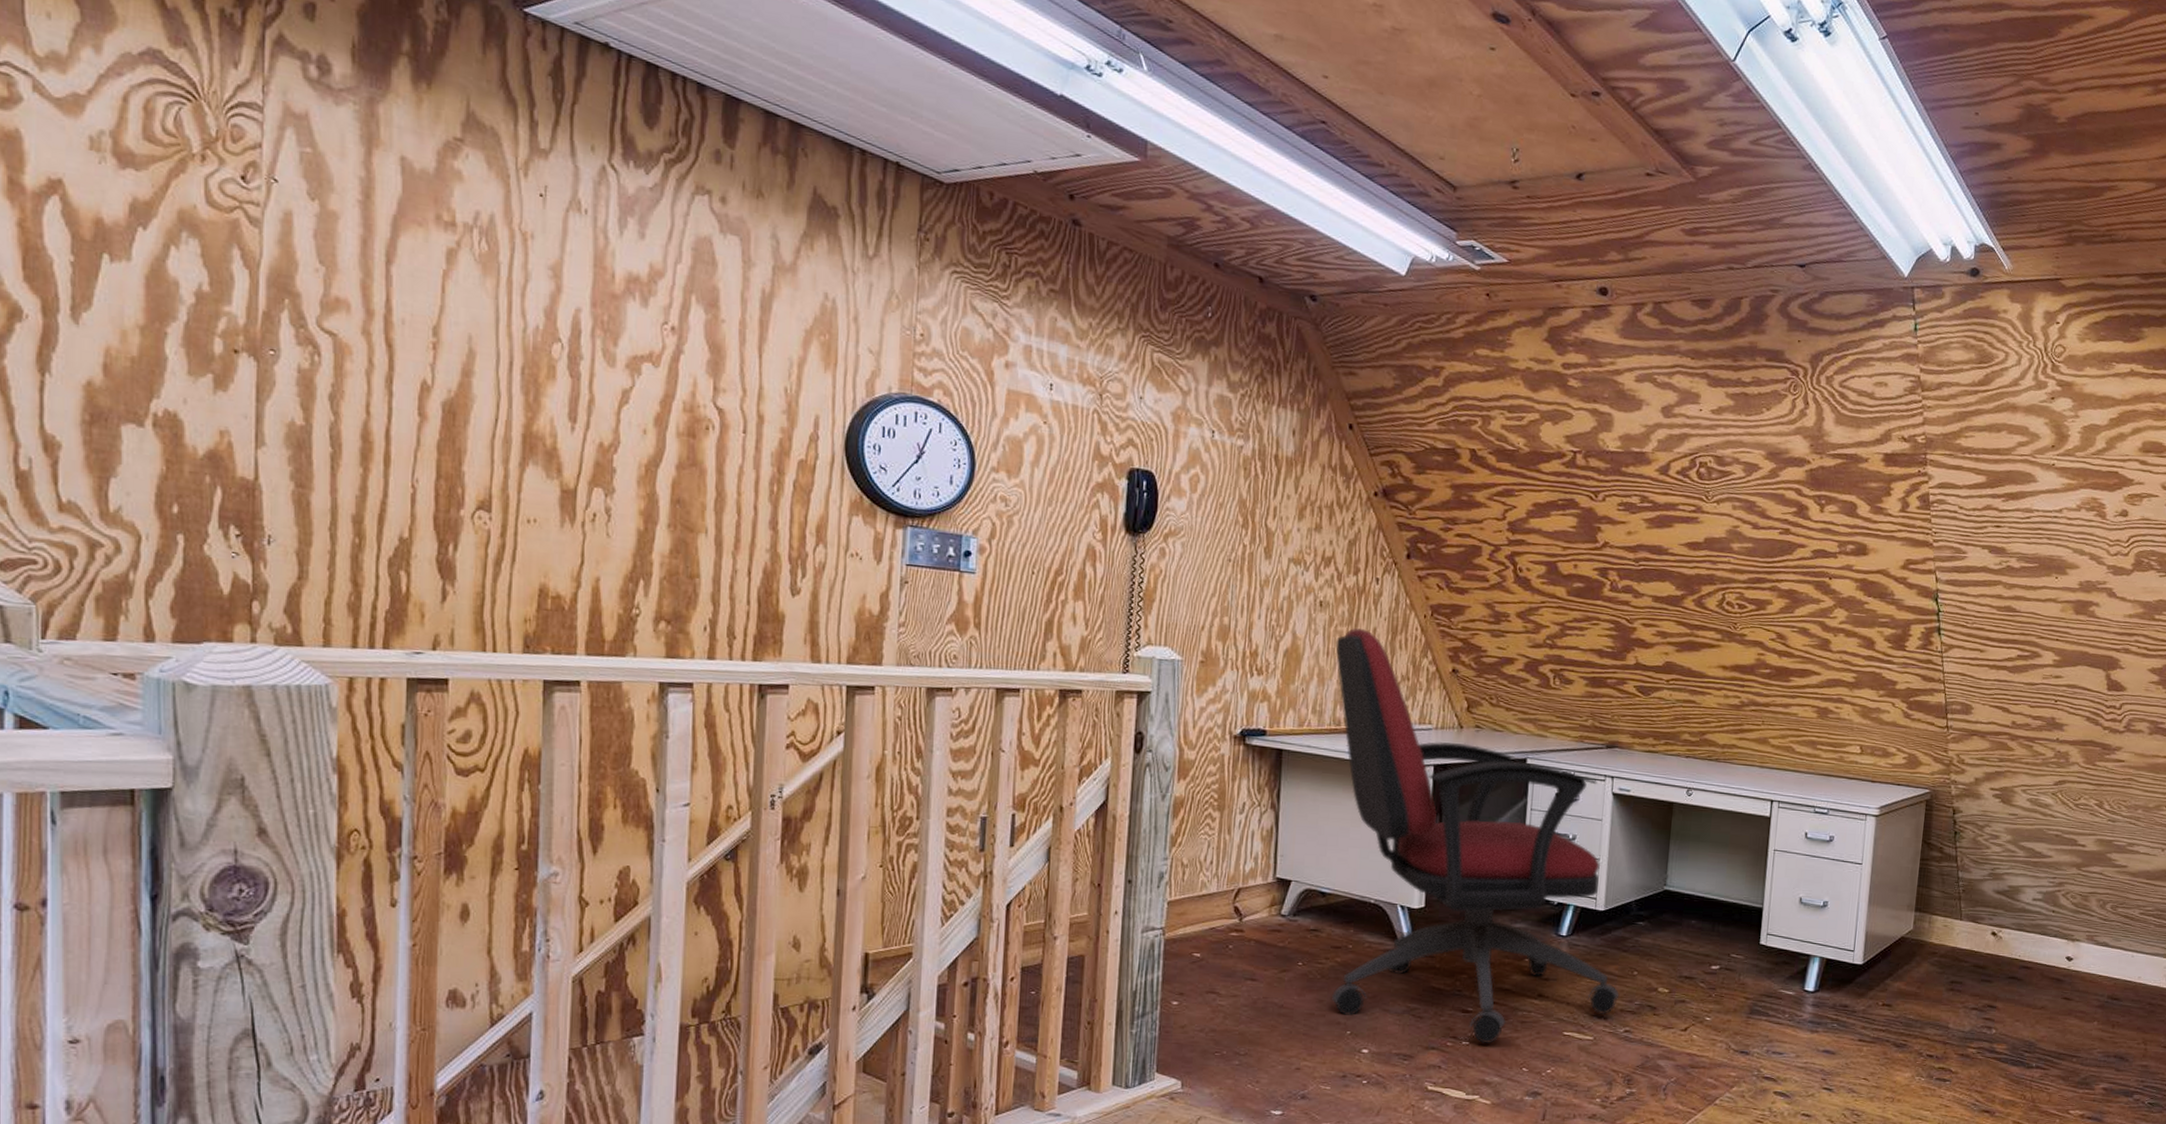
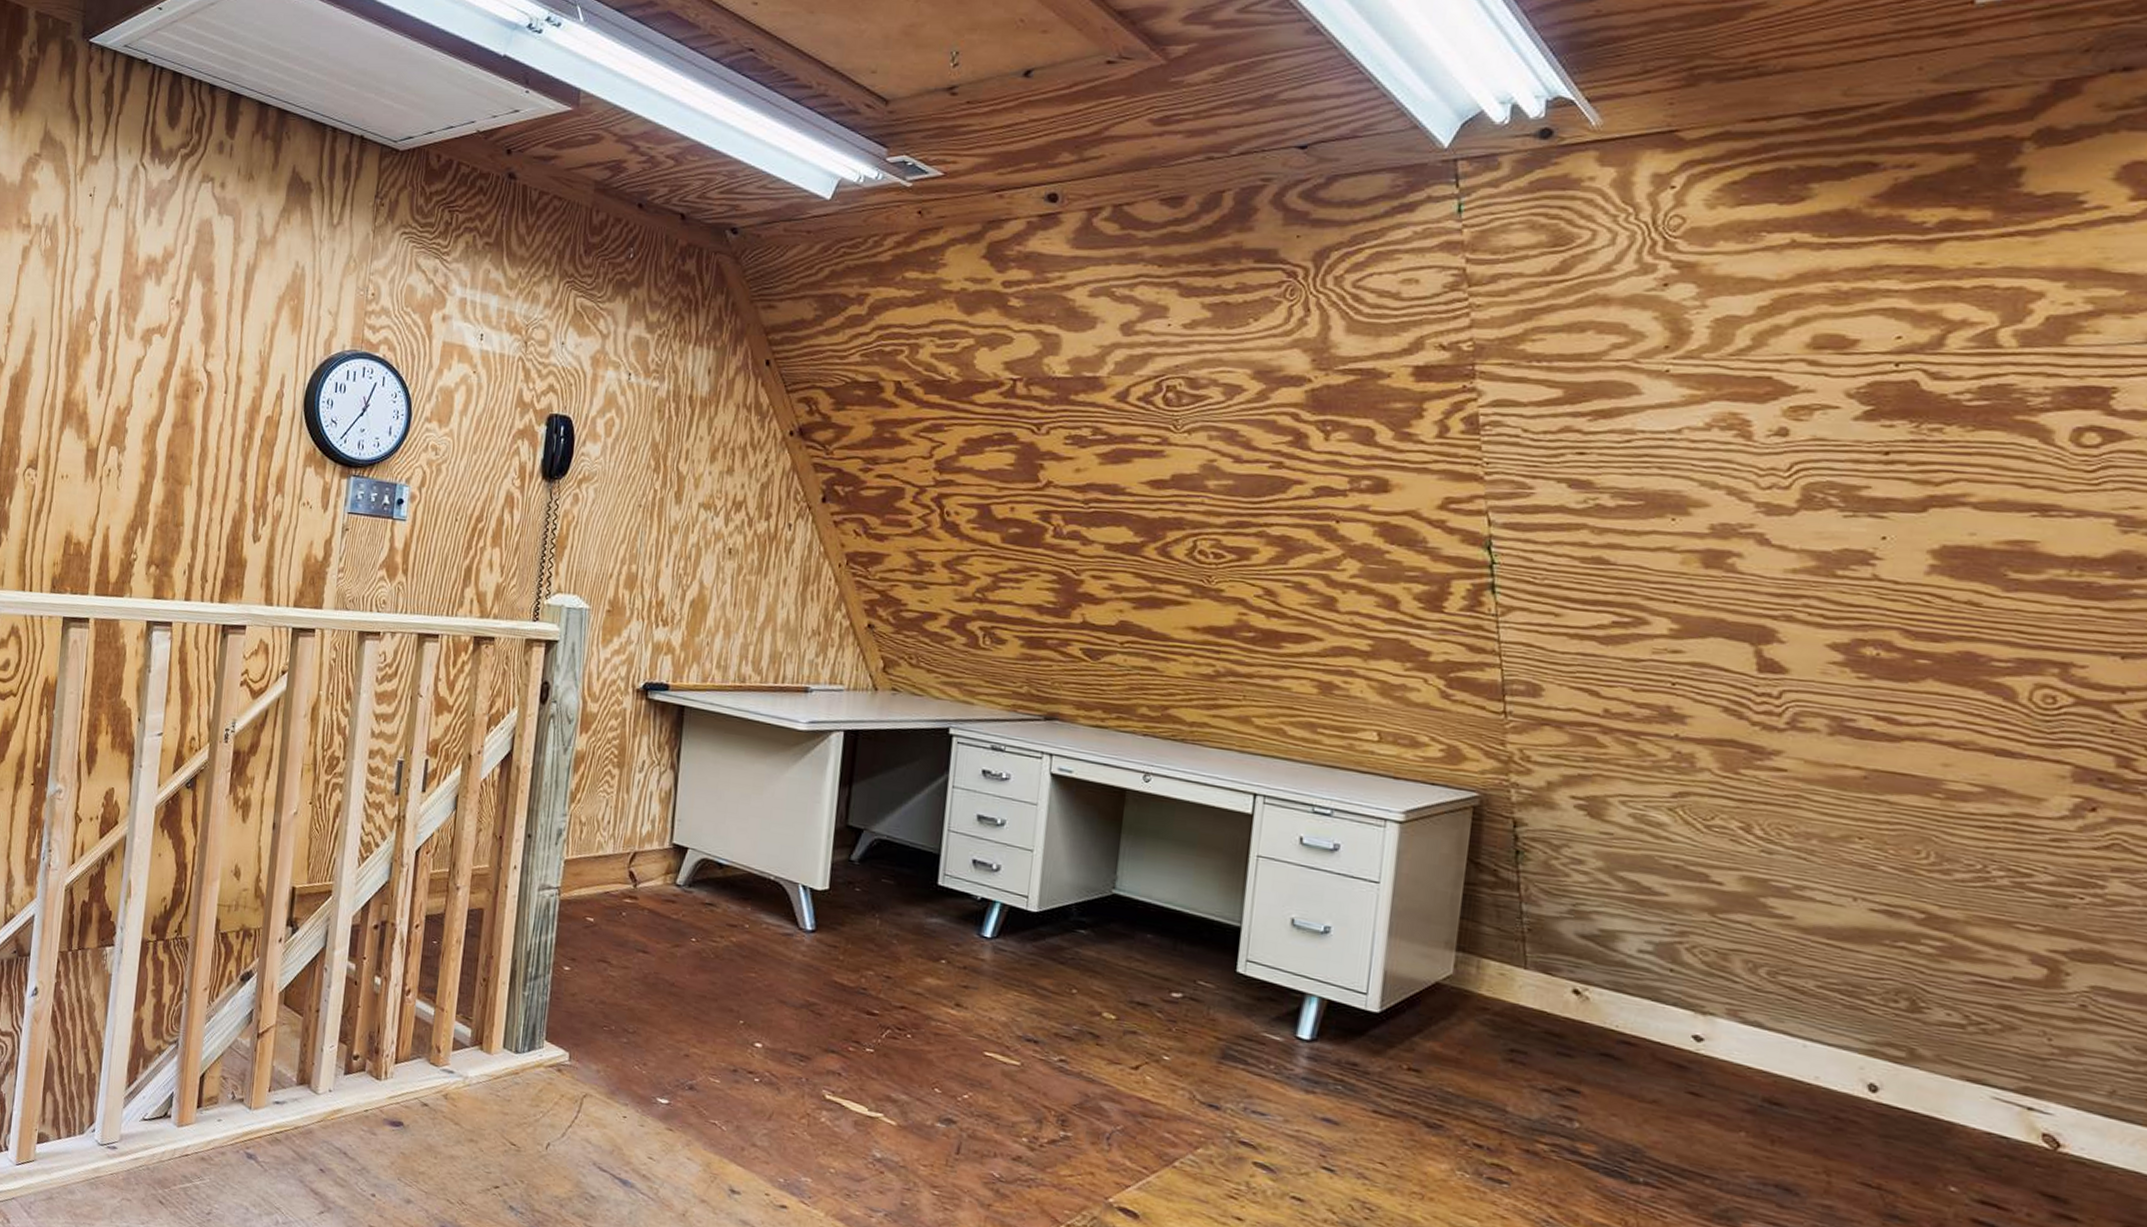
office chair: present [1332,627,1620,1043] -> none [725,577,1054,1054]

